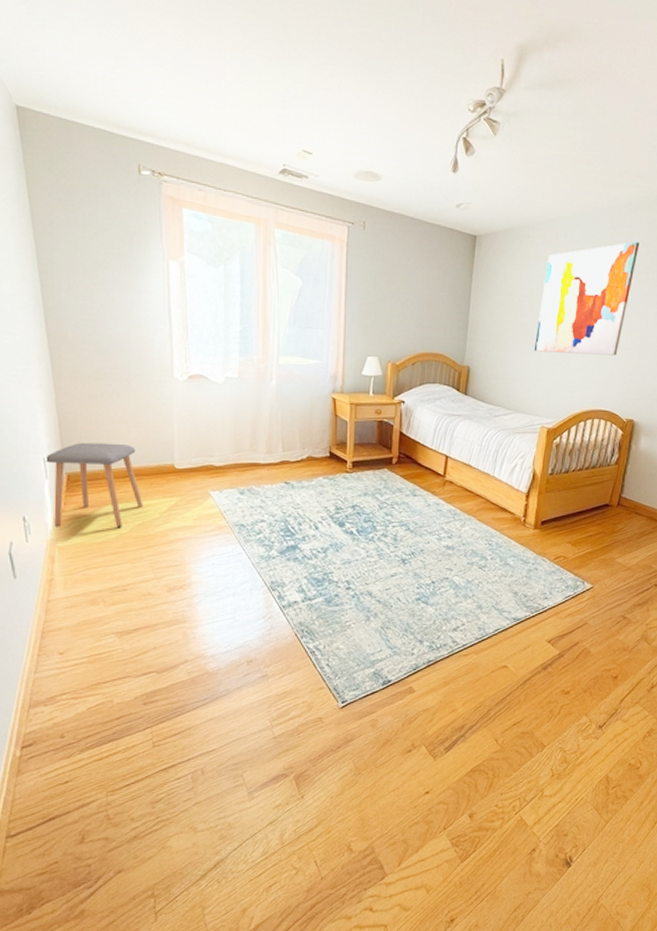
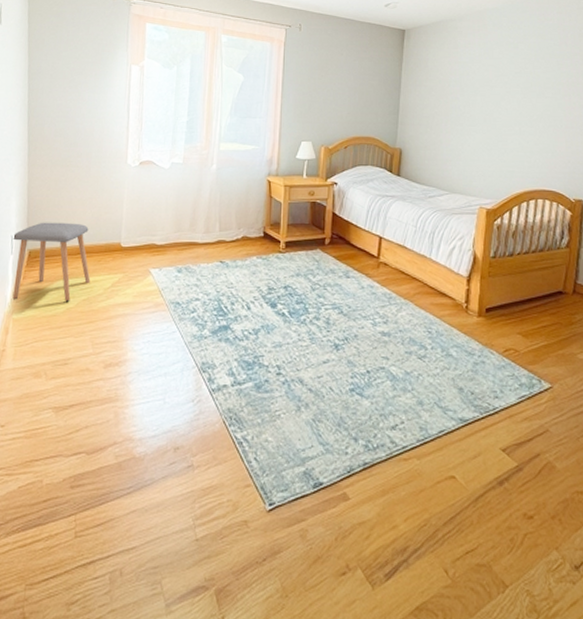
wall art: present [534,241,639,356] -> none [467,26,572,135]

